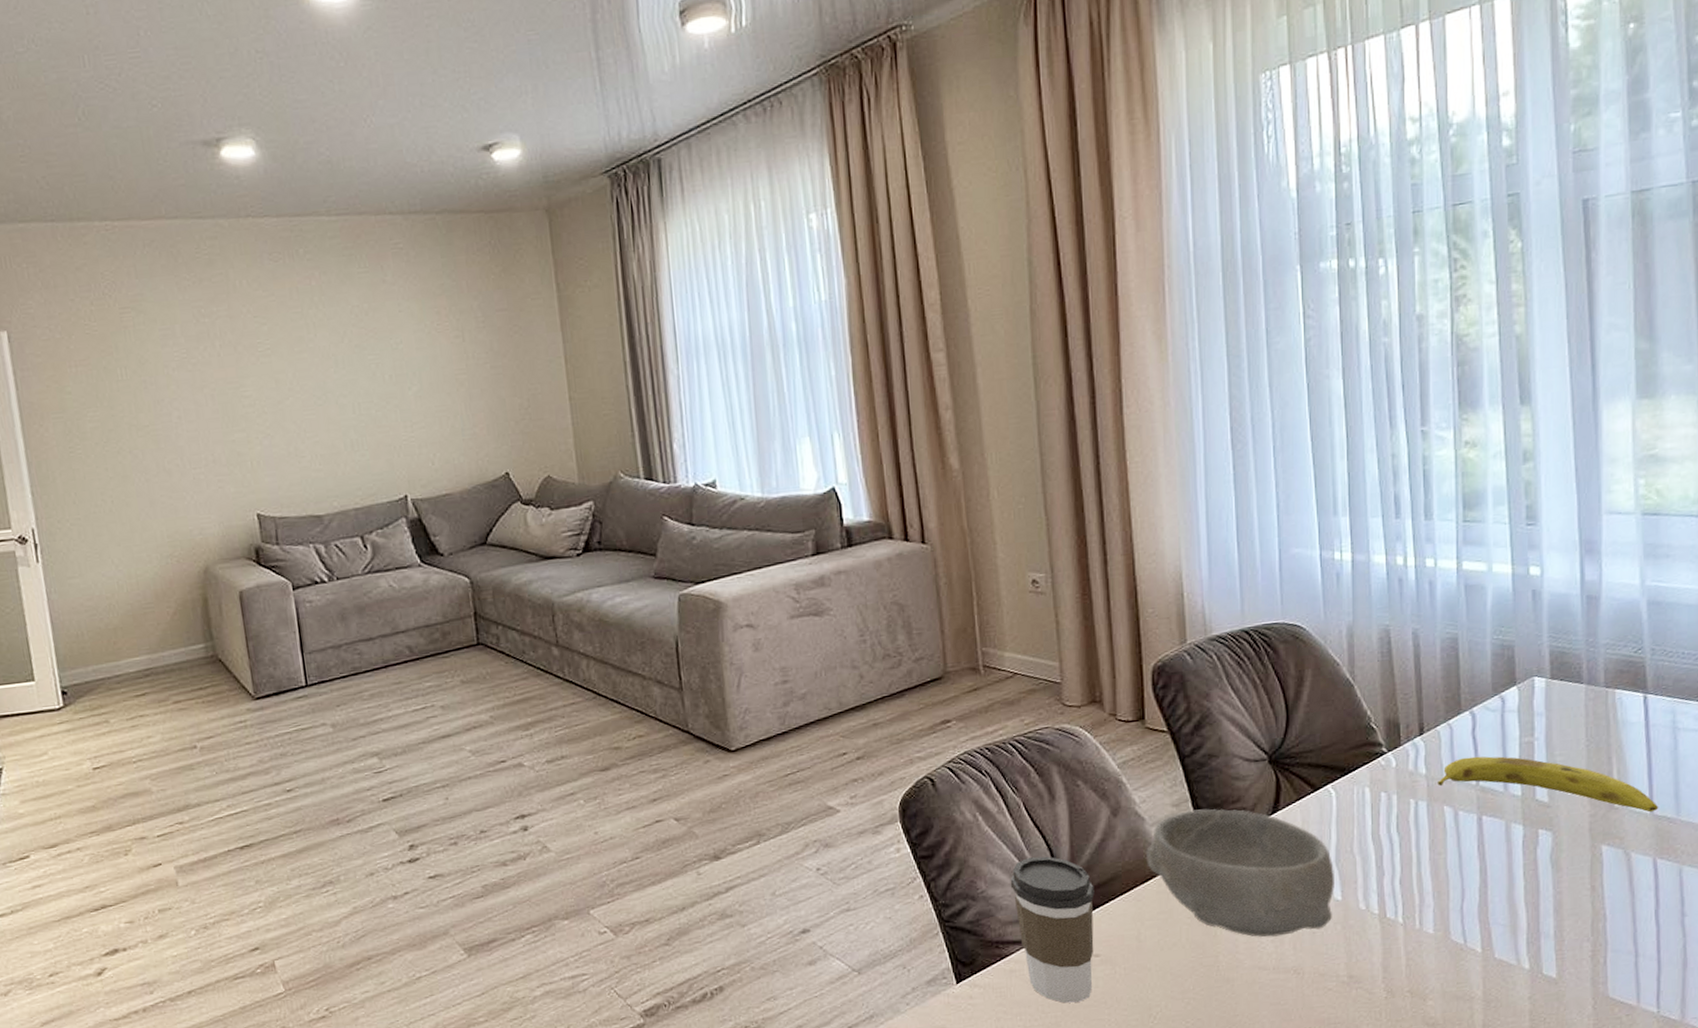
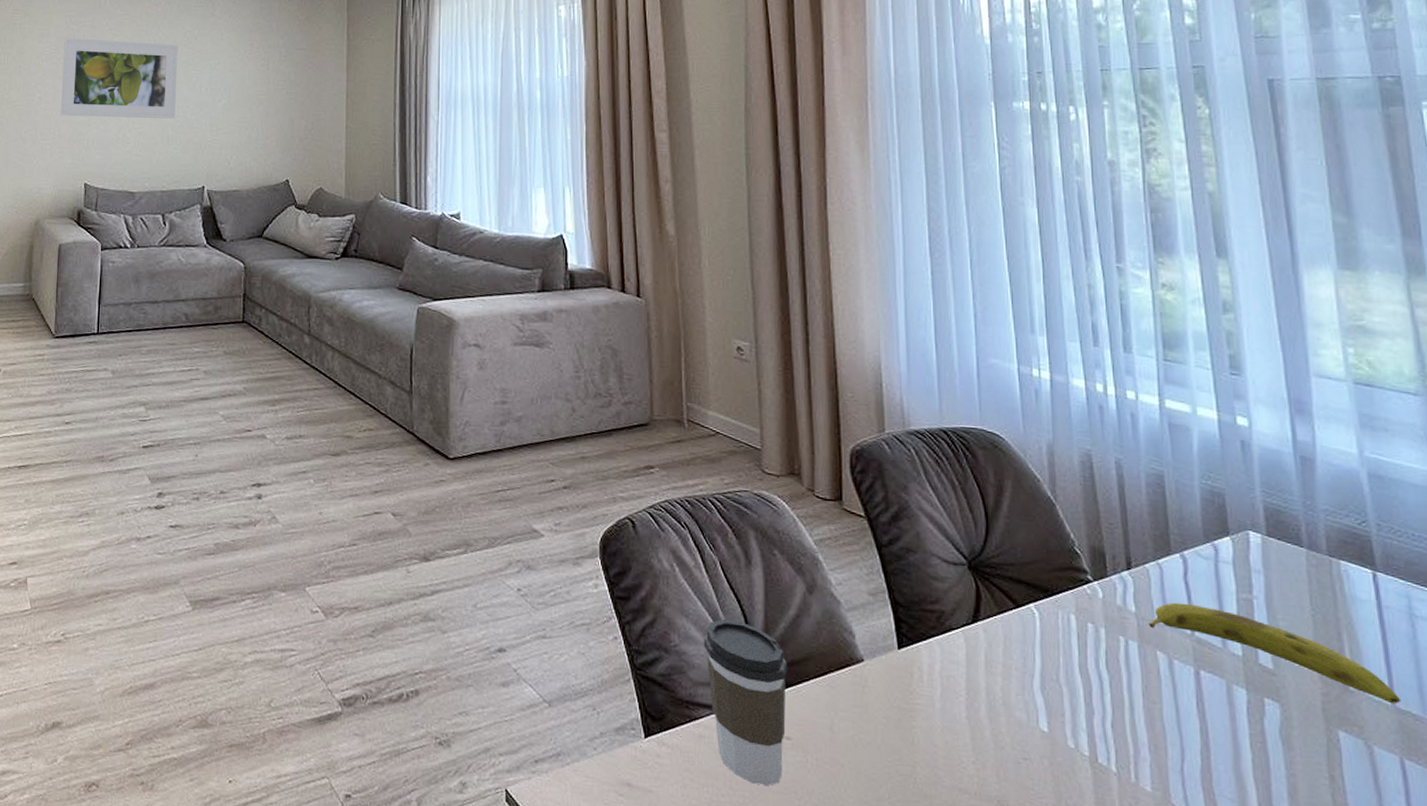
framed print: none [196,325,358,436] -> present [61,38,178,119]
bowl: present [1146,809,1336,938] -> none [841,602,1041,760]

